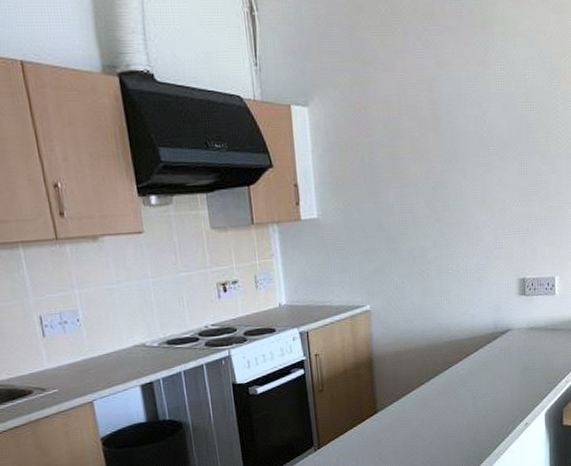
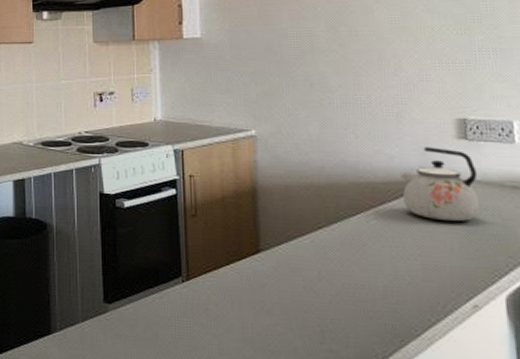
kettle: none [480,304,531,363] -> present [400,146,479,222]

